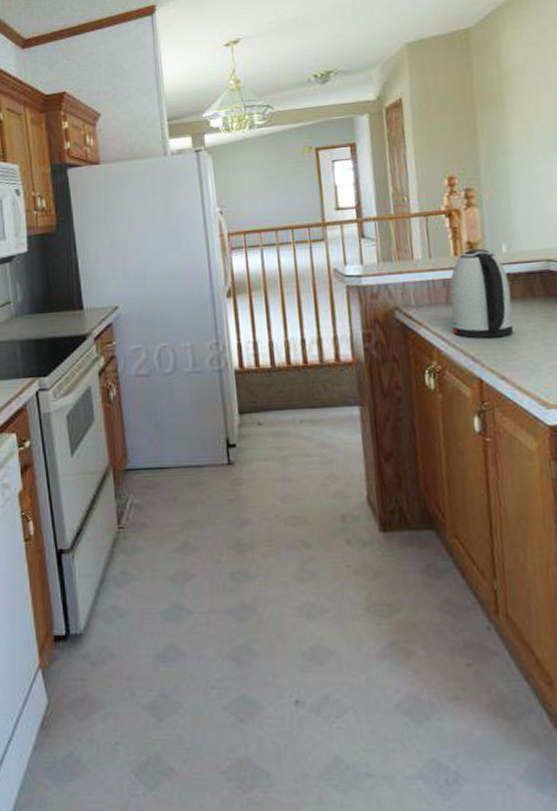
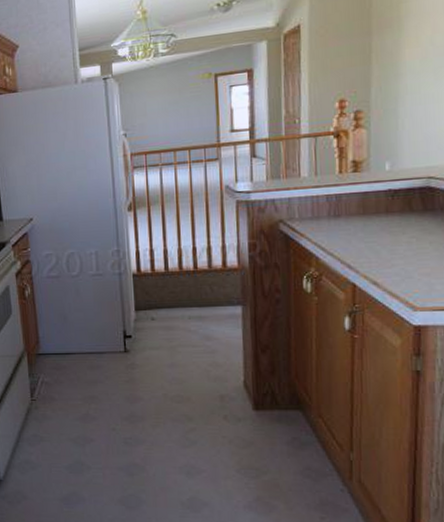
kettle: present [449,249,514,339] -> none [331,167,390,249]

